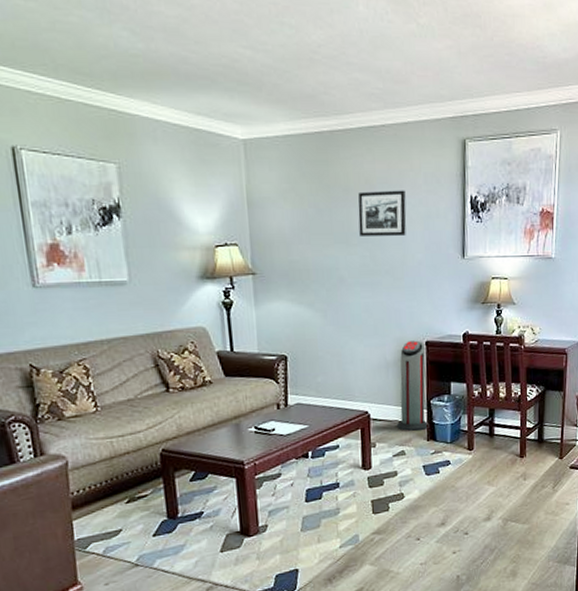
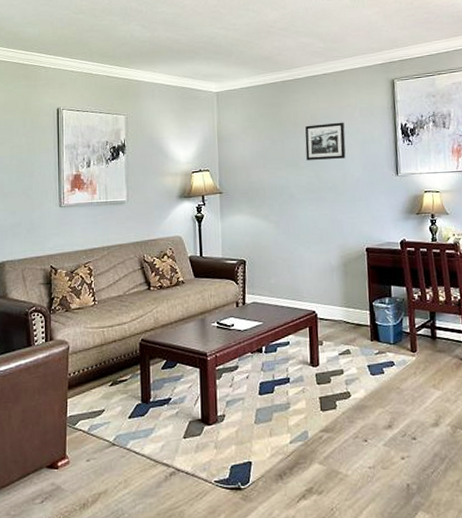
air purifier: present [397,340,429,432] -> none [342,247,372,332]

